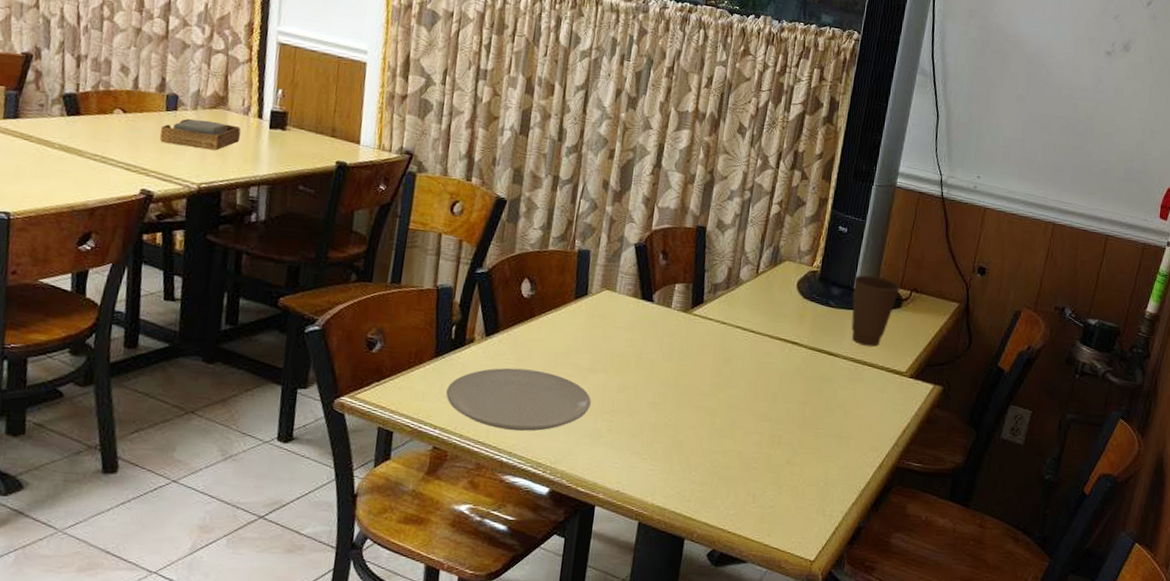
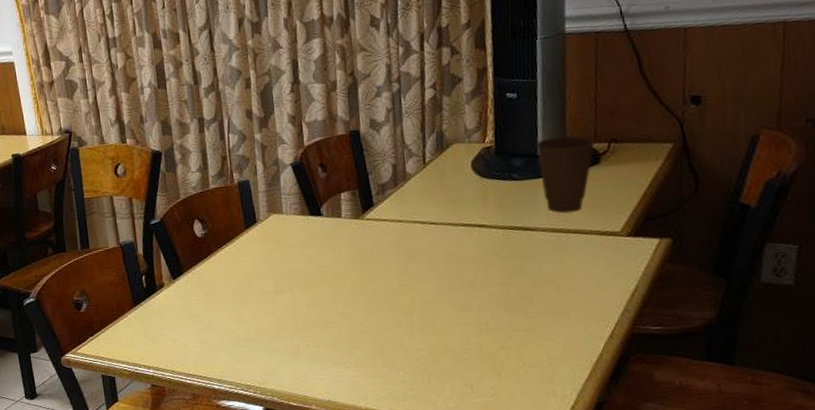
plate: present [446,367,591,431] -> none [151,301,284,360]

